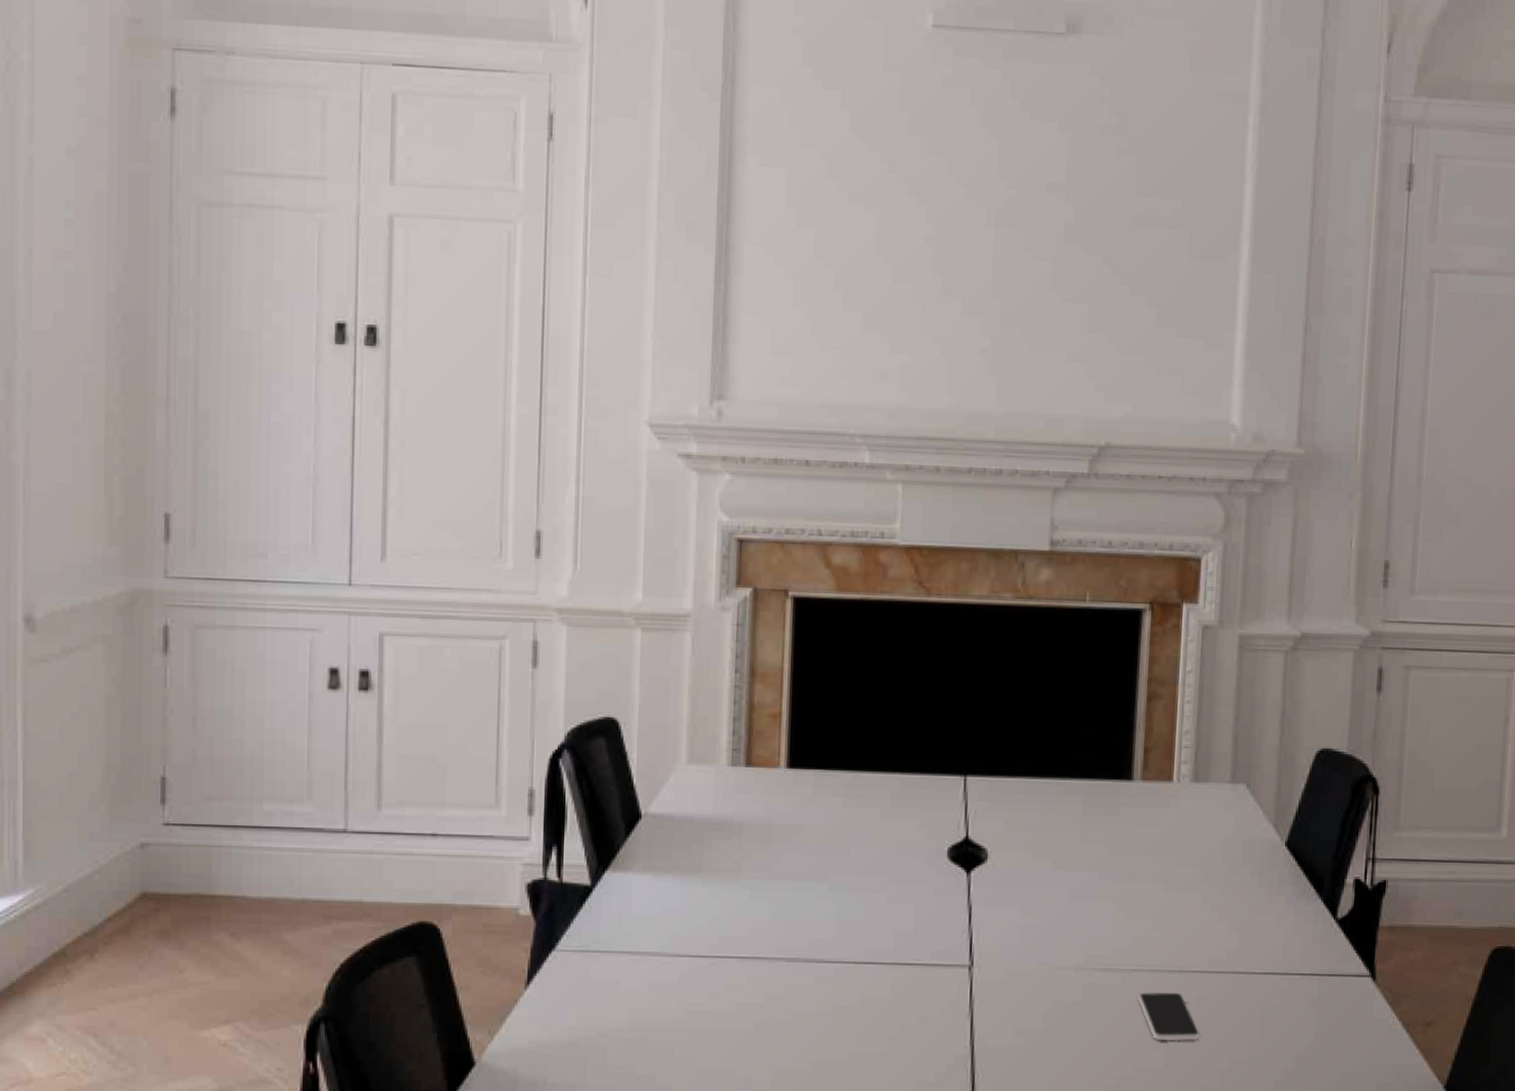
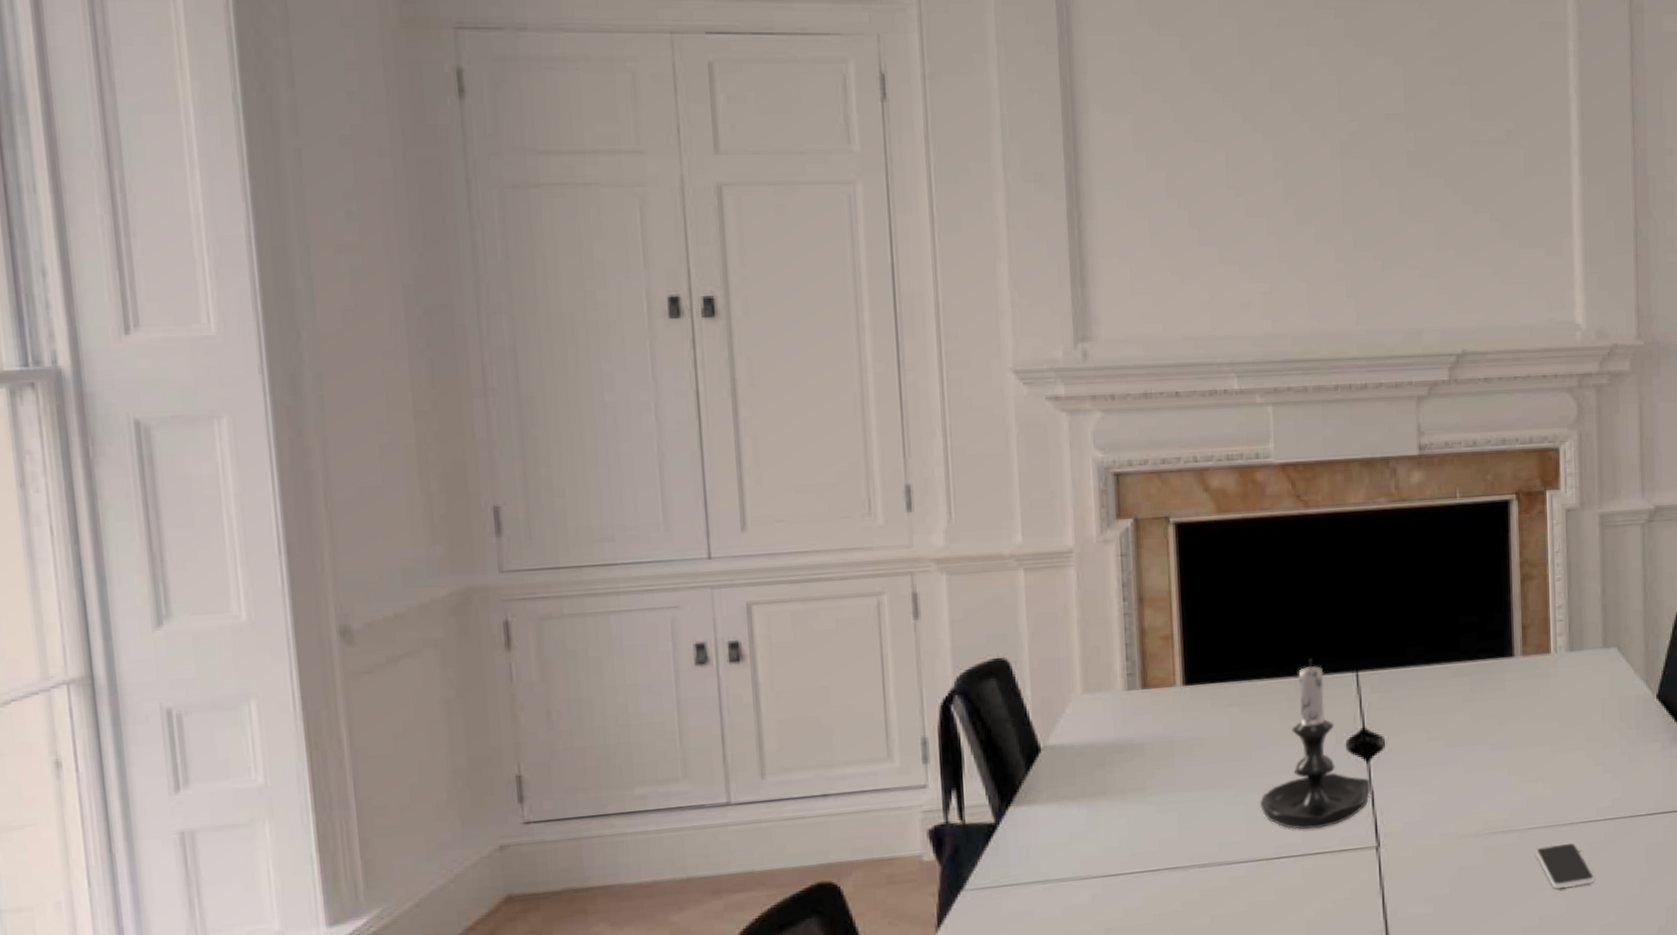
candle holder: none [853,756,969,938] -> present [1259,658,1371,830]

